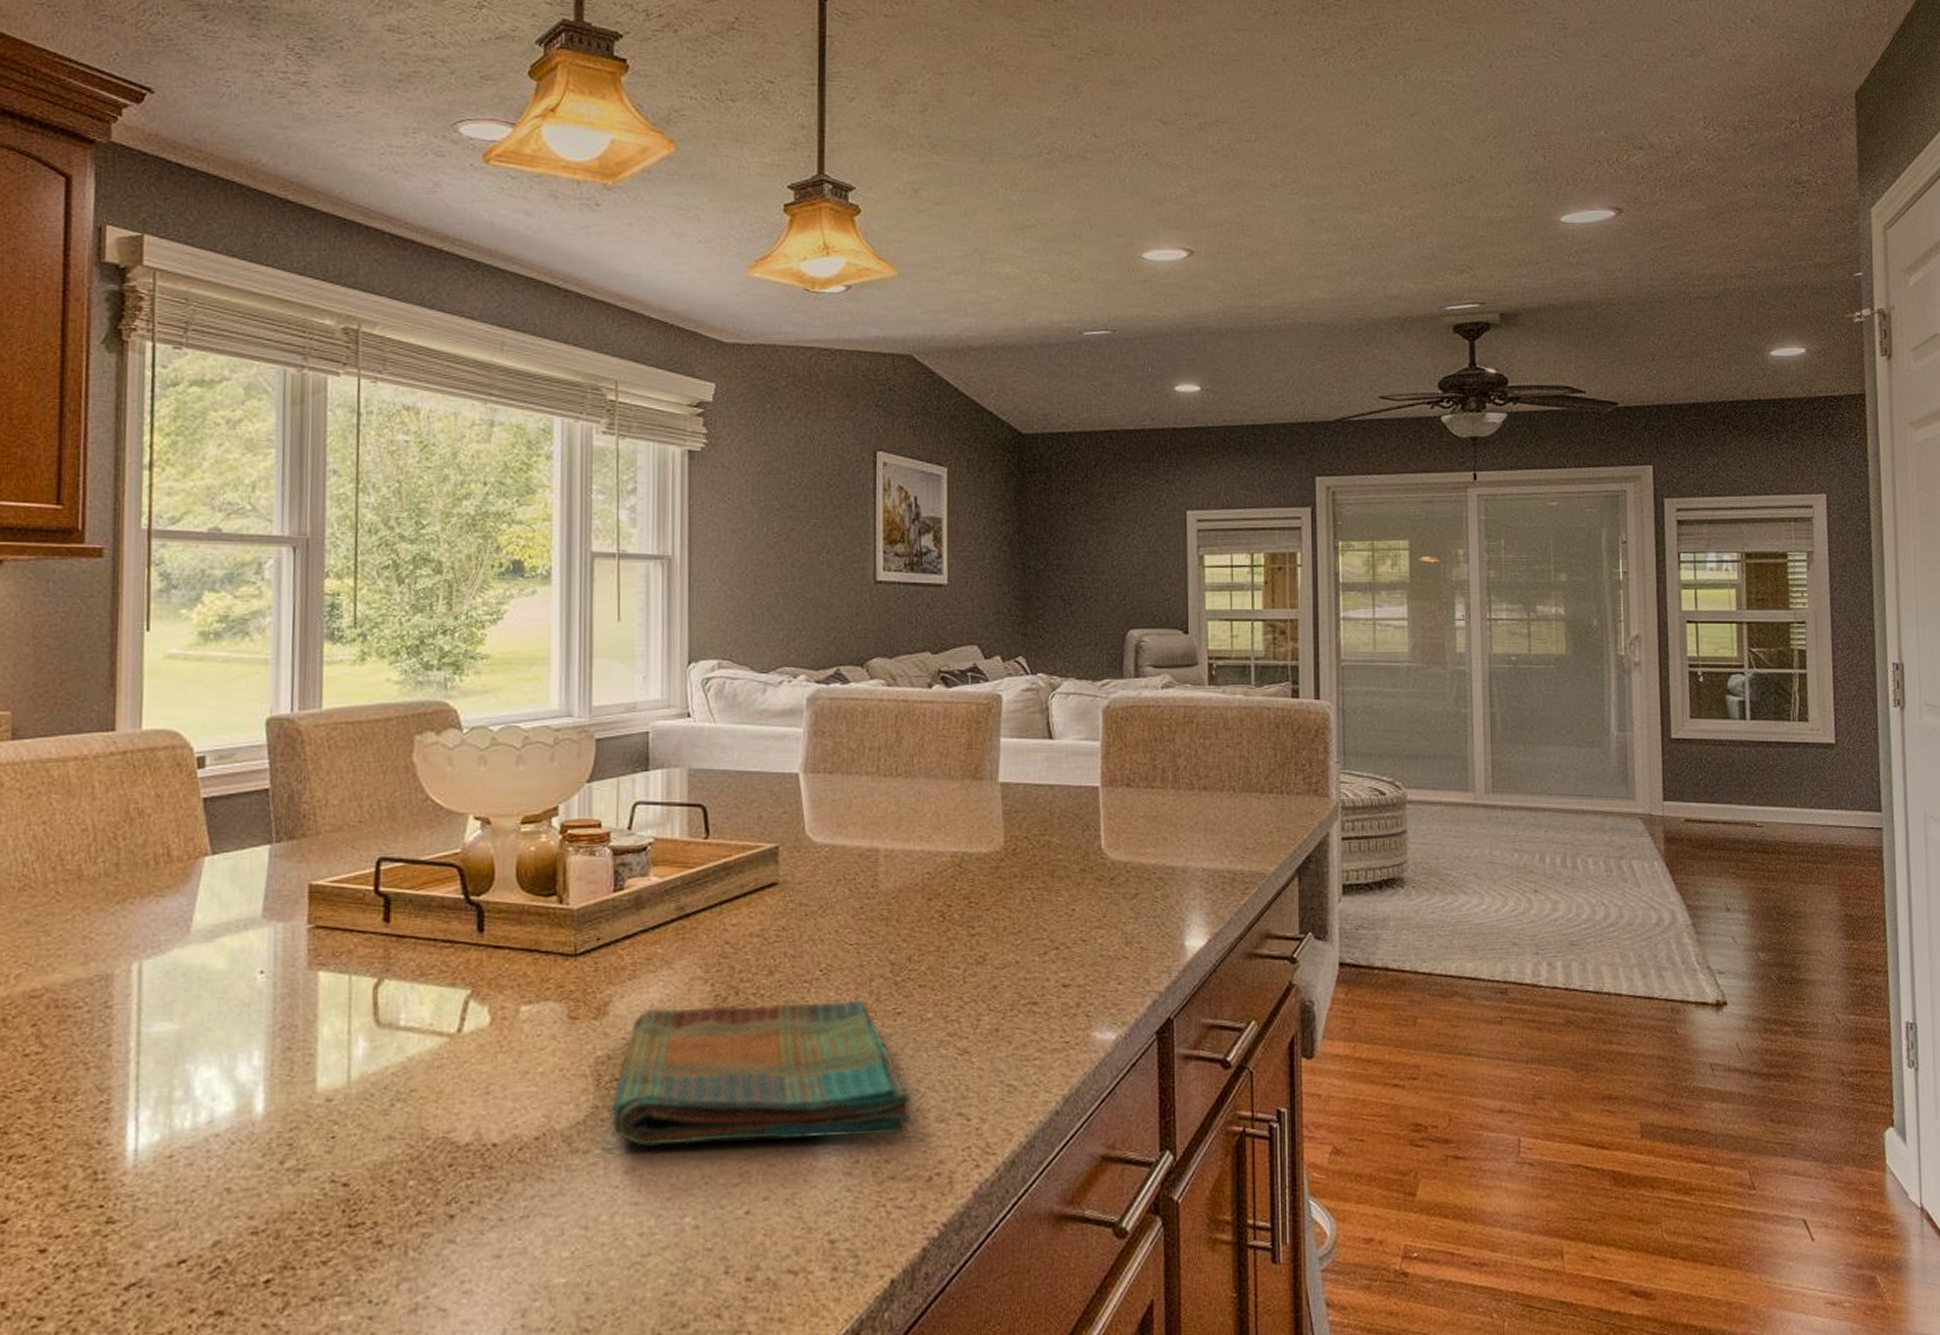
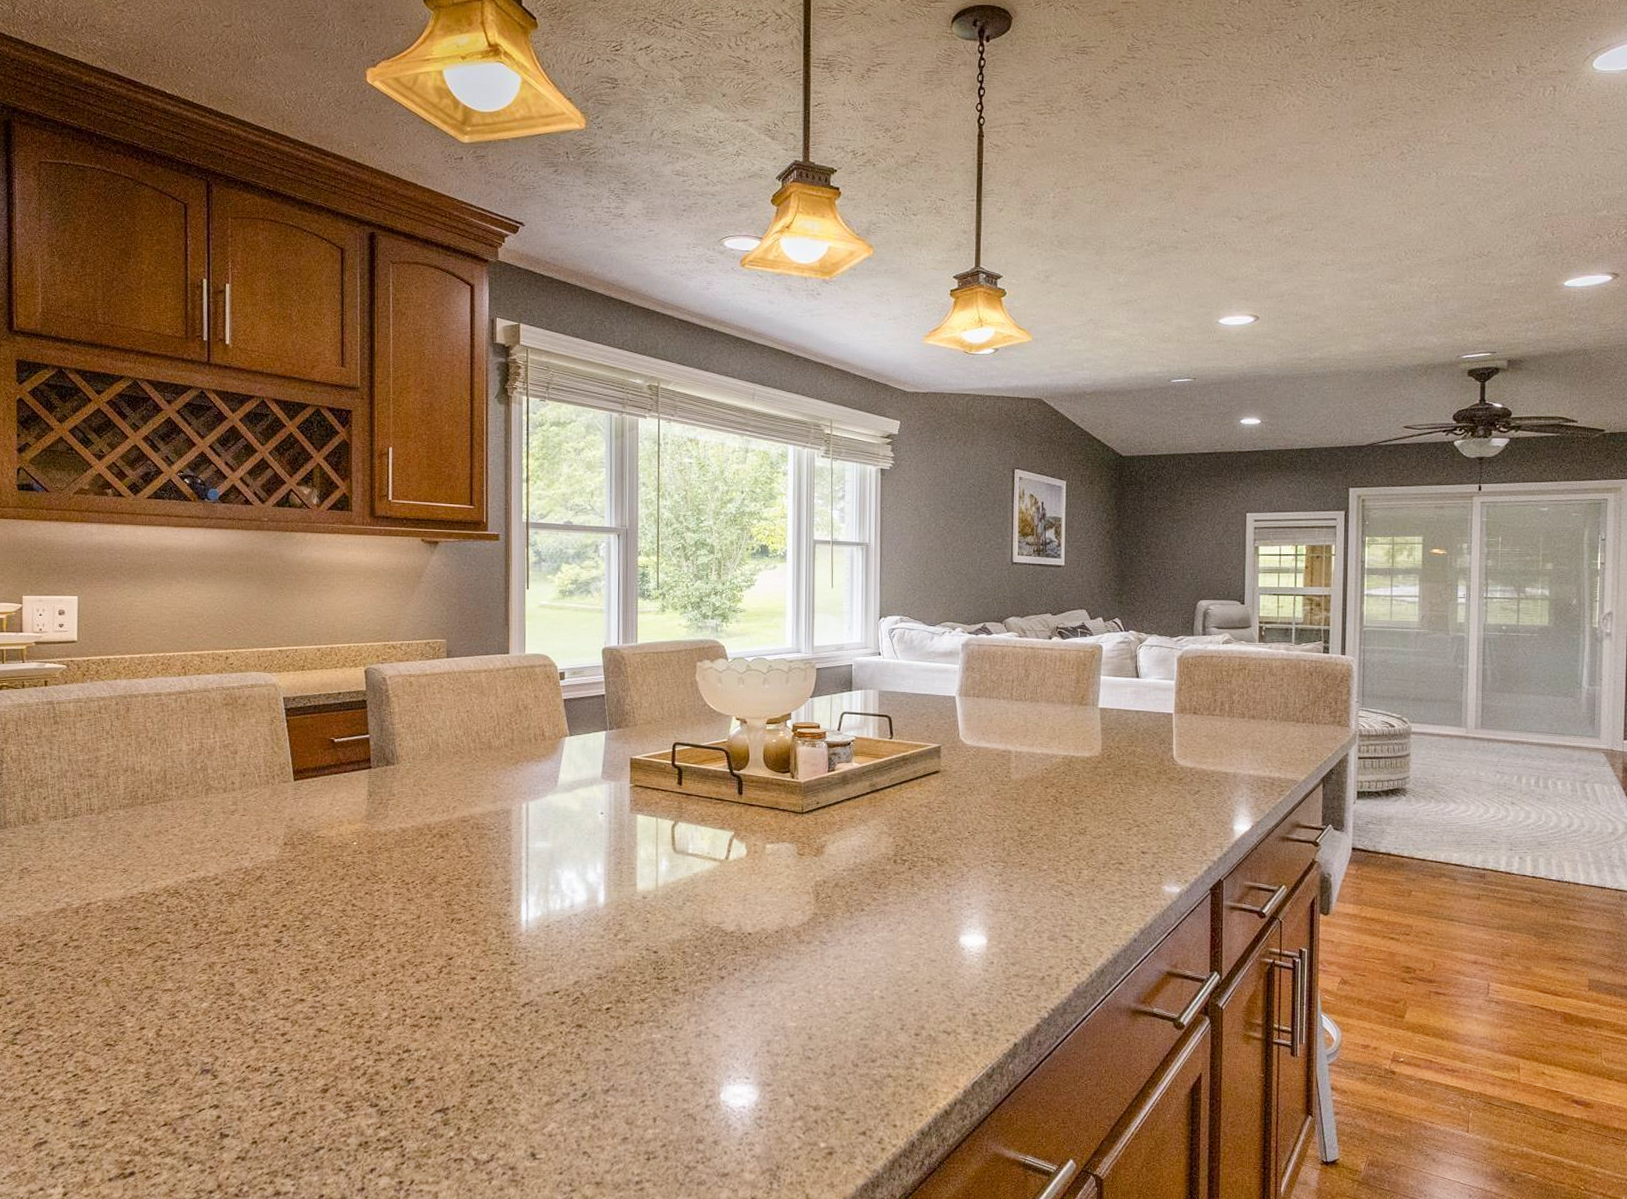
dish towel: present [611,999,912,1146] -> none [826,851,1031,948]

